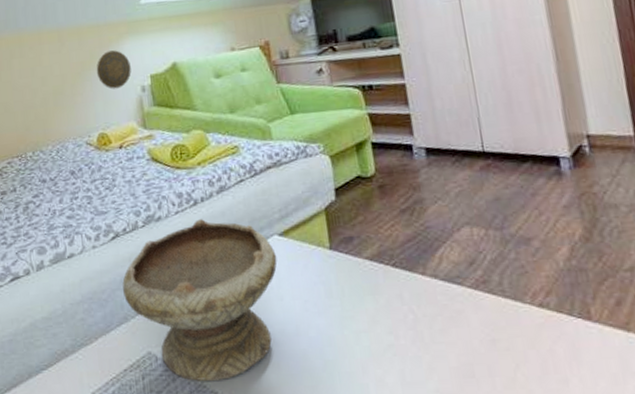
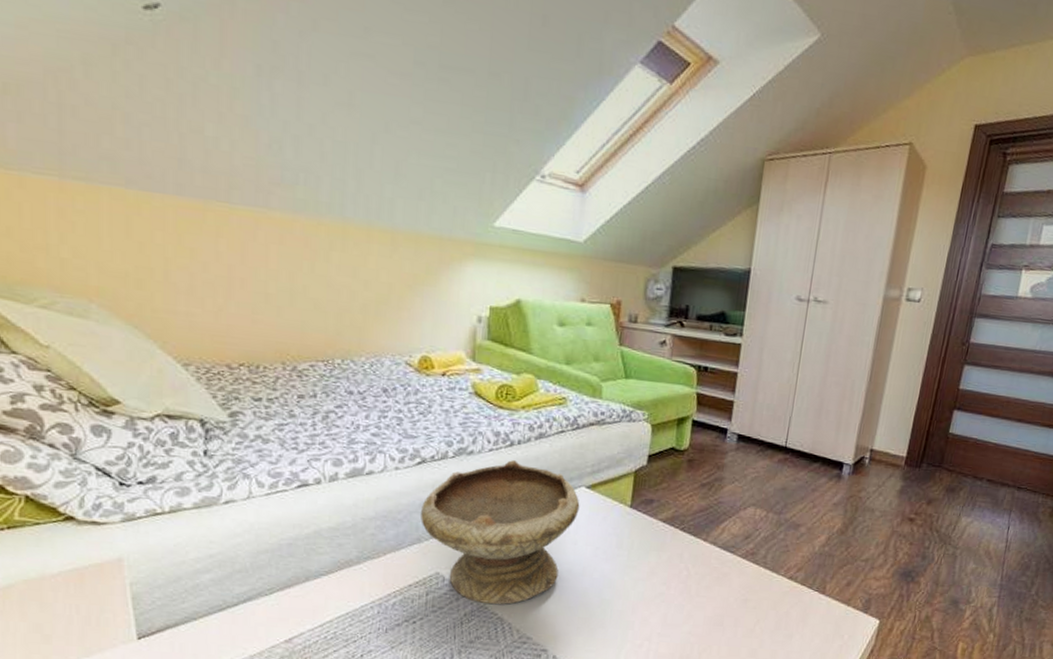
decorative plate: present [96,50,131,89] -> none [430,269,471,313]

